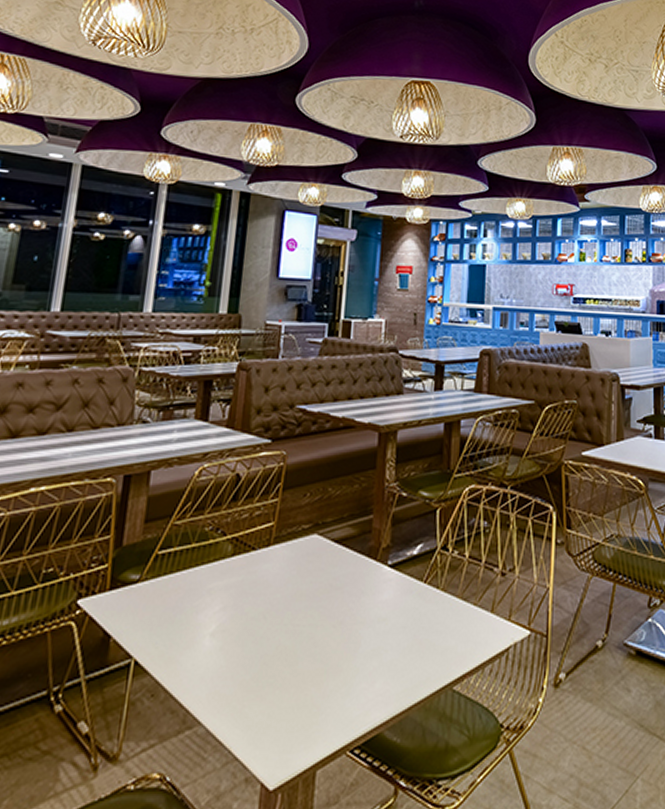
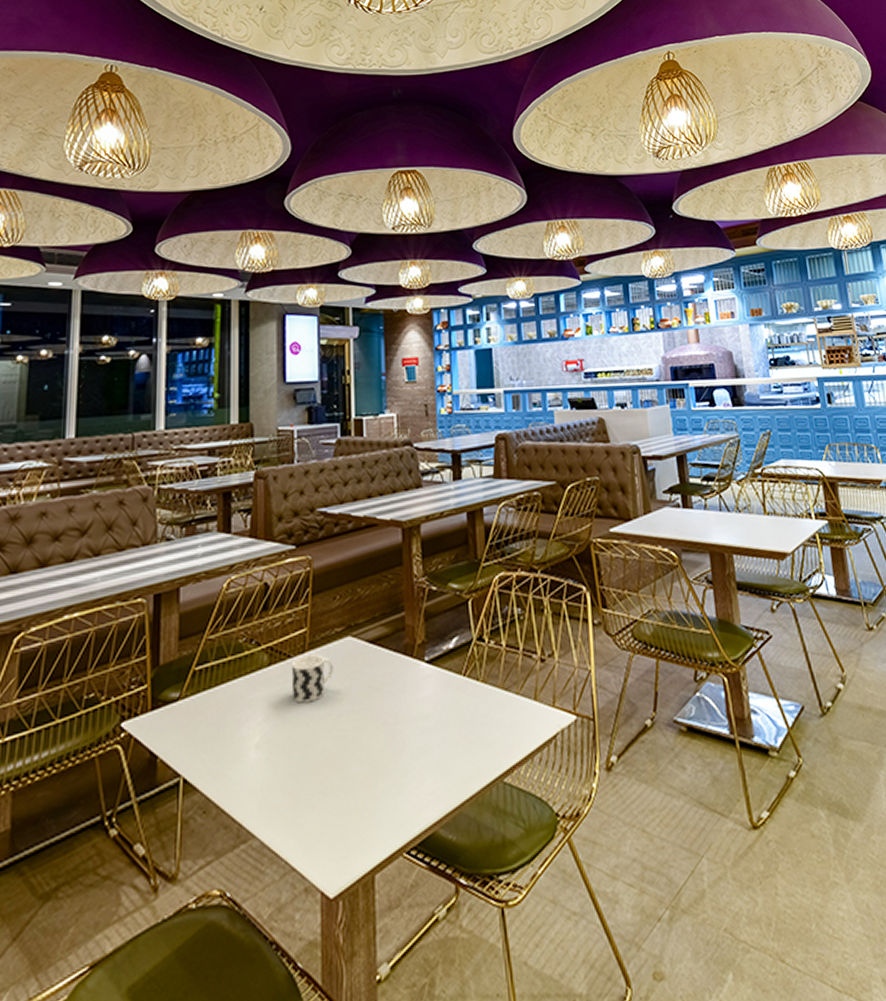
cup: none [252,549,297,596] -> present [291,654,334,703]

